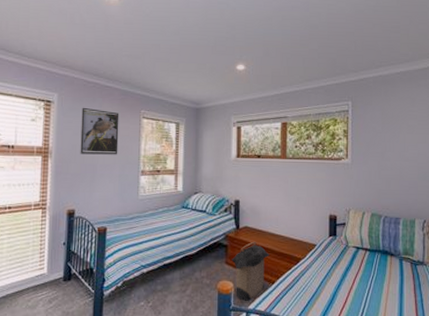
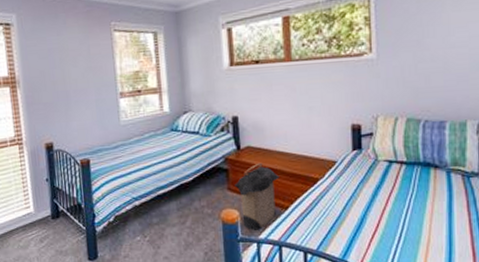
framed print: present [80,107,119,155] -> none [44,26,91,81]

